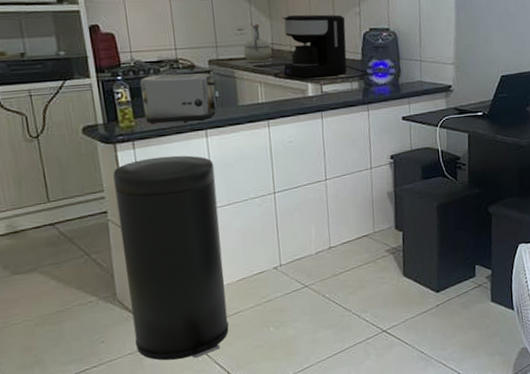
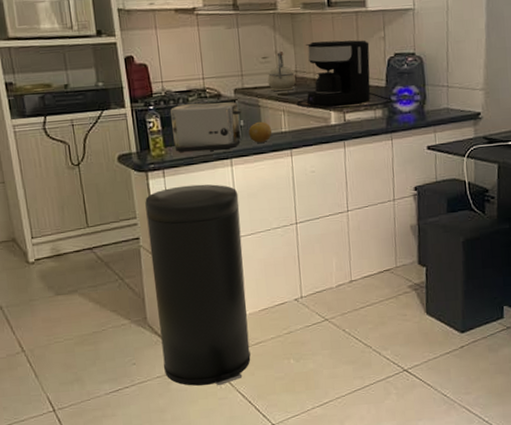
fruit: none [224,92,249,114] -> present [248,121,272,143]

